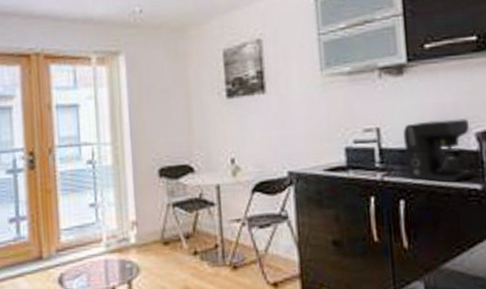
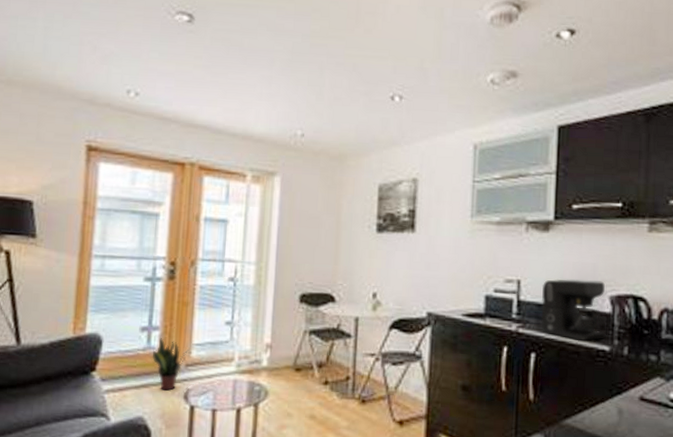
potted plant: none [23,226,58,279] -> present [152,337,190,392]

